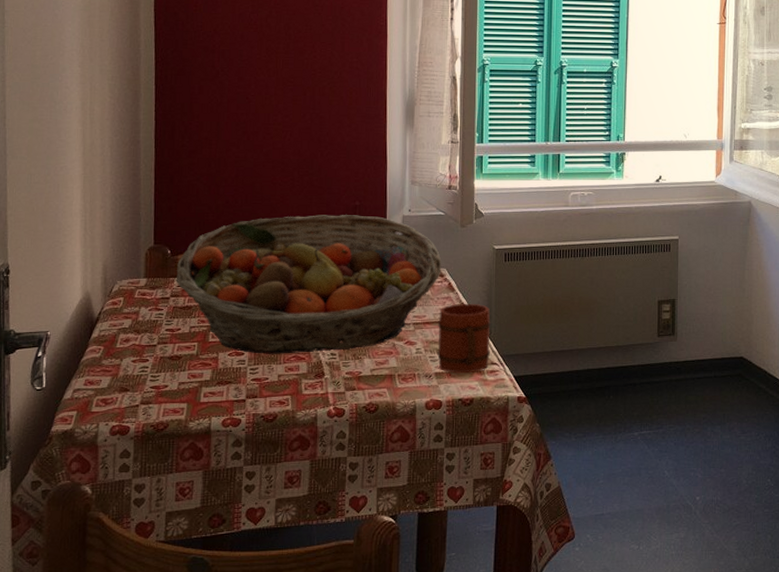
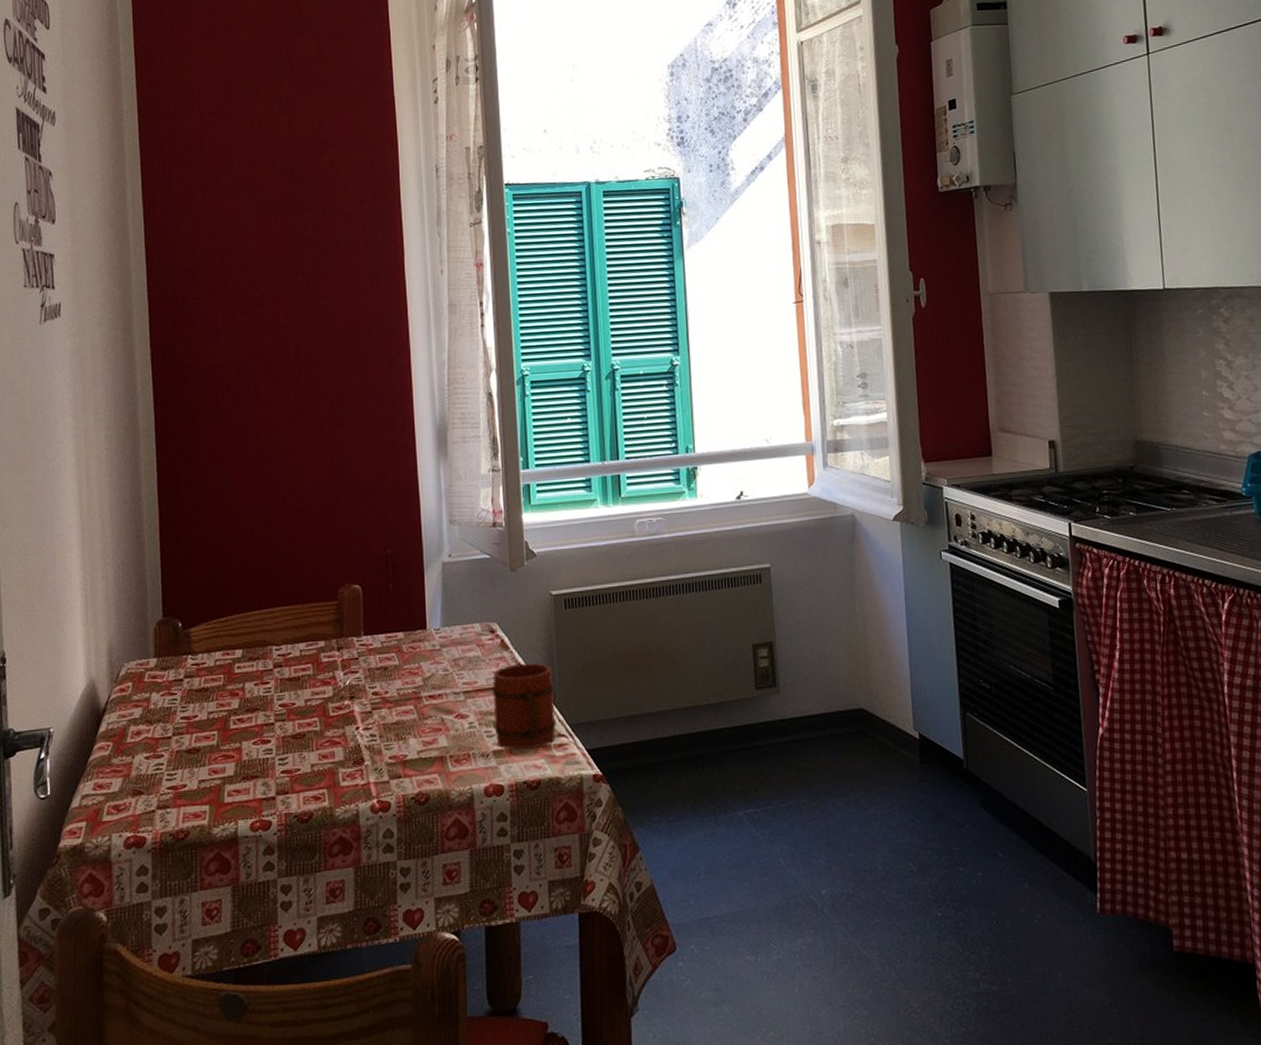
fruit basket: present [175,215,442,354] -> none [189,565,492,741]

